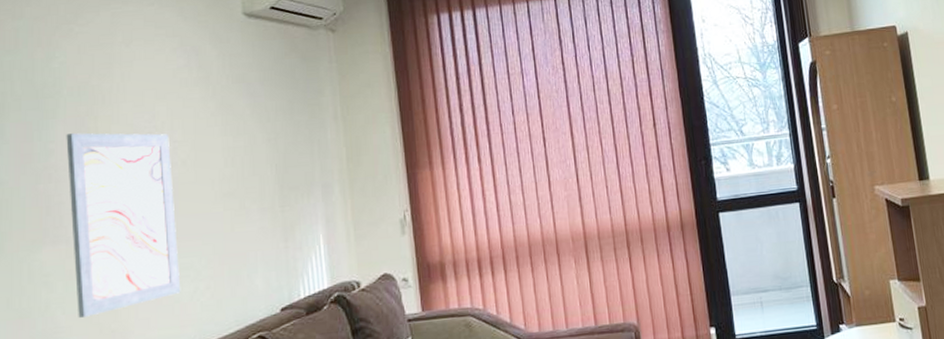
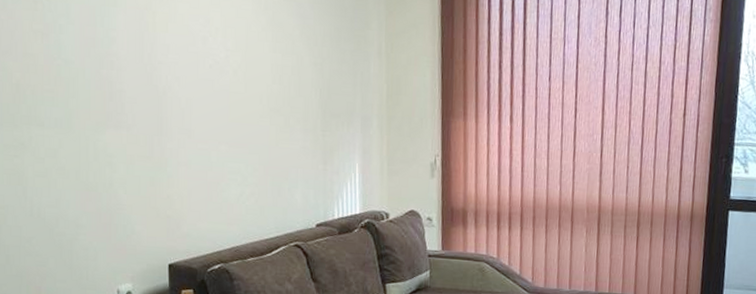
wall art: present [66,133,181,318] -> none [127,24,229,200]

